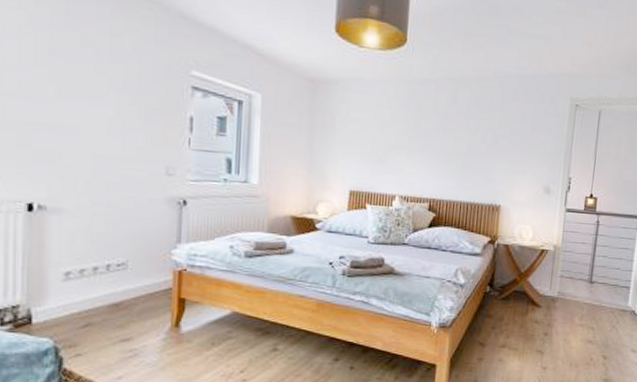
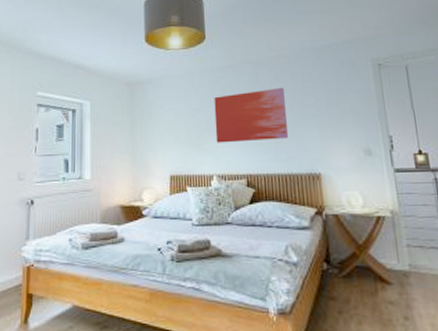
wall art: none [403,112,481,168] -> present [214,87,289,143]

